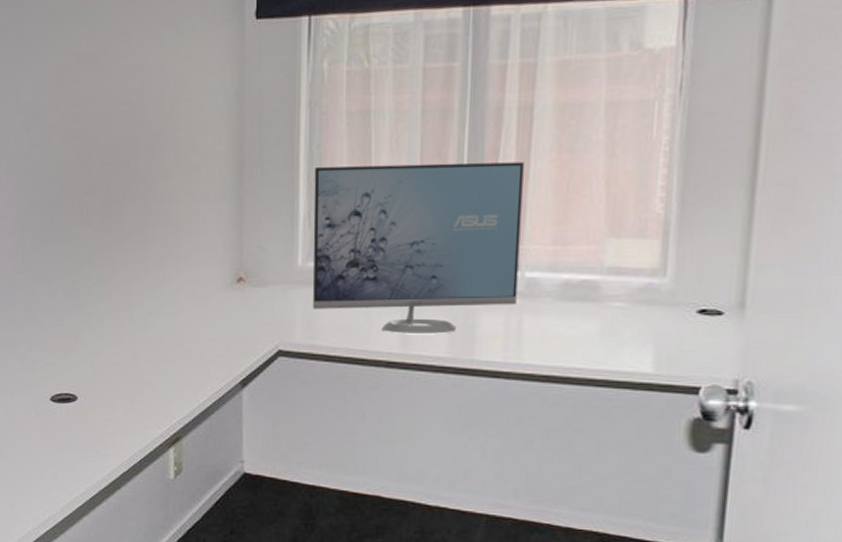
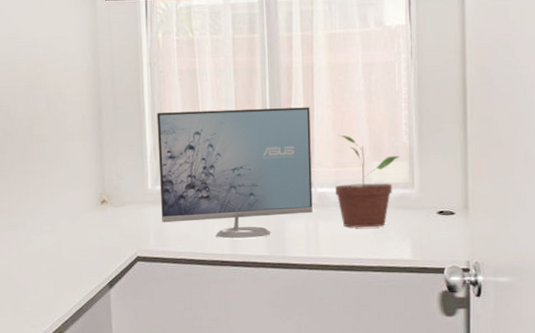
potted plant: none [551,200,650,326] -> present [336,134,401,227]

